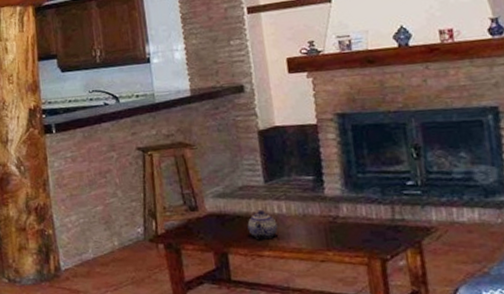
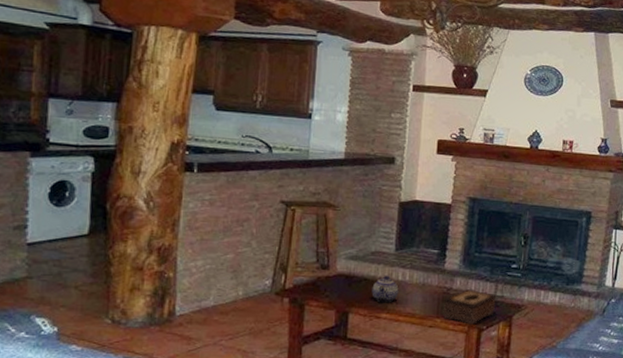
tissue box: none [332,215,397,257] -> present [443,289,497,326]

